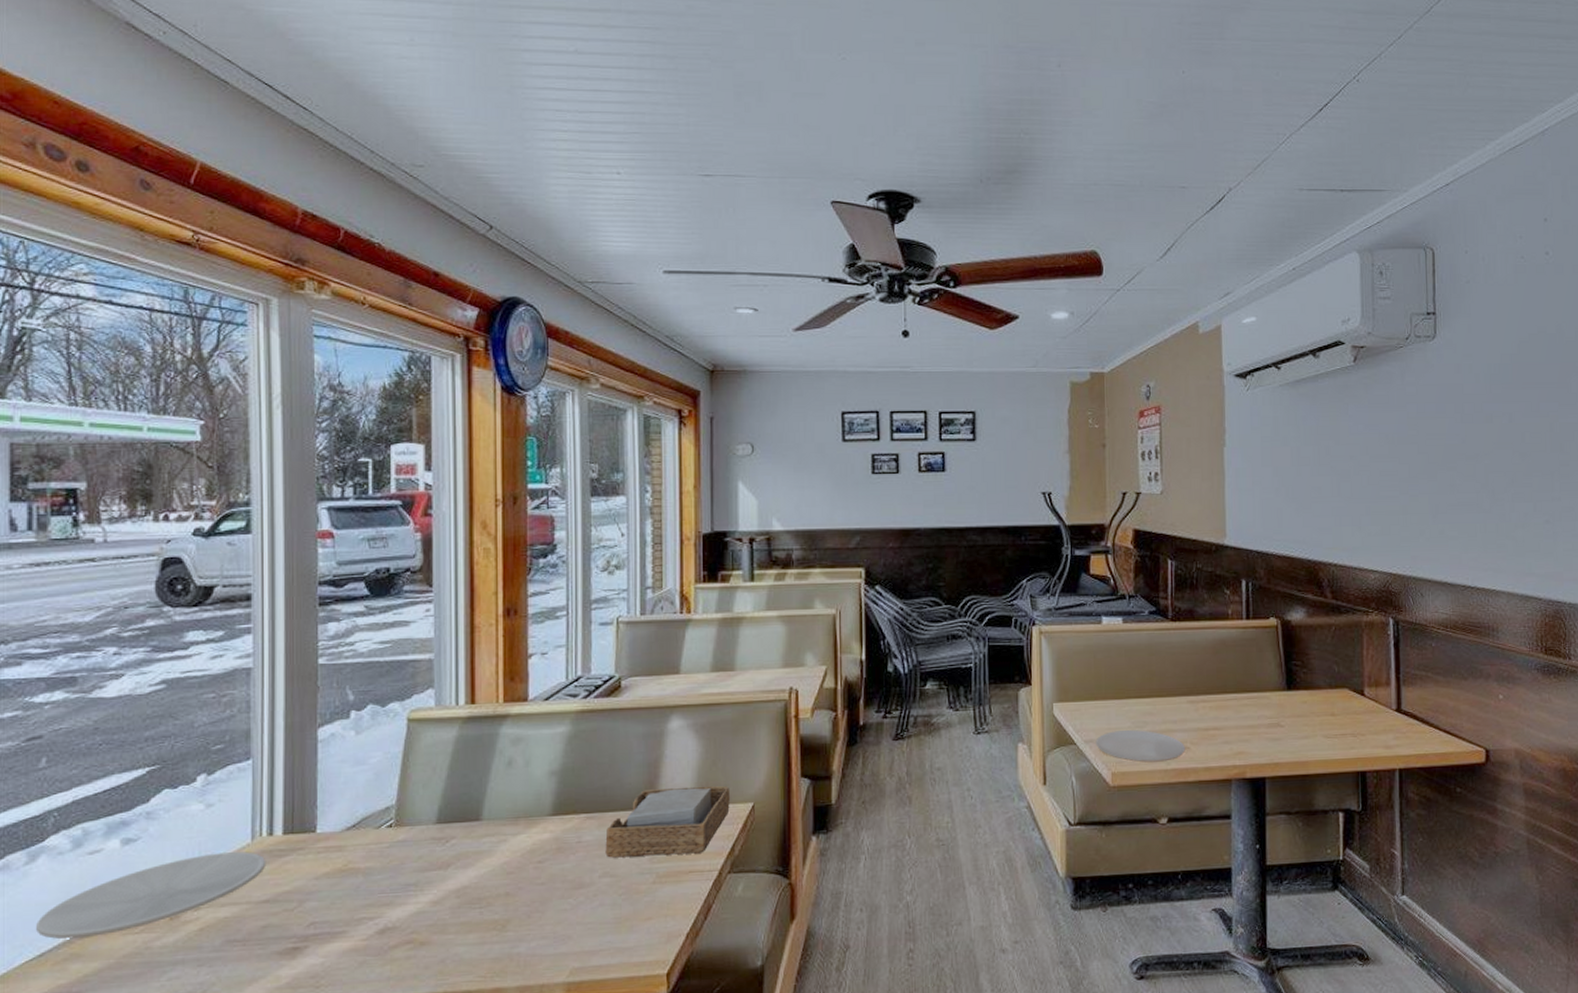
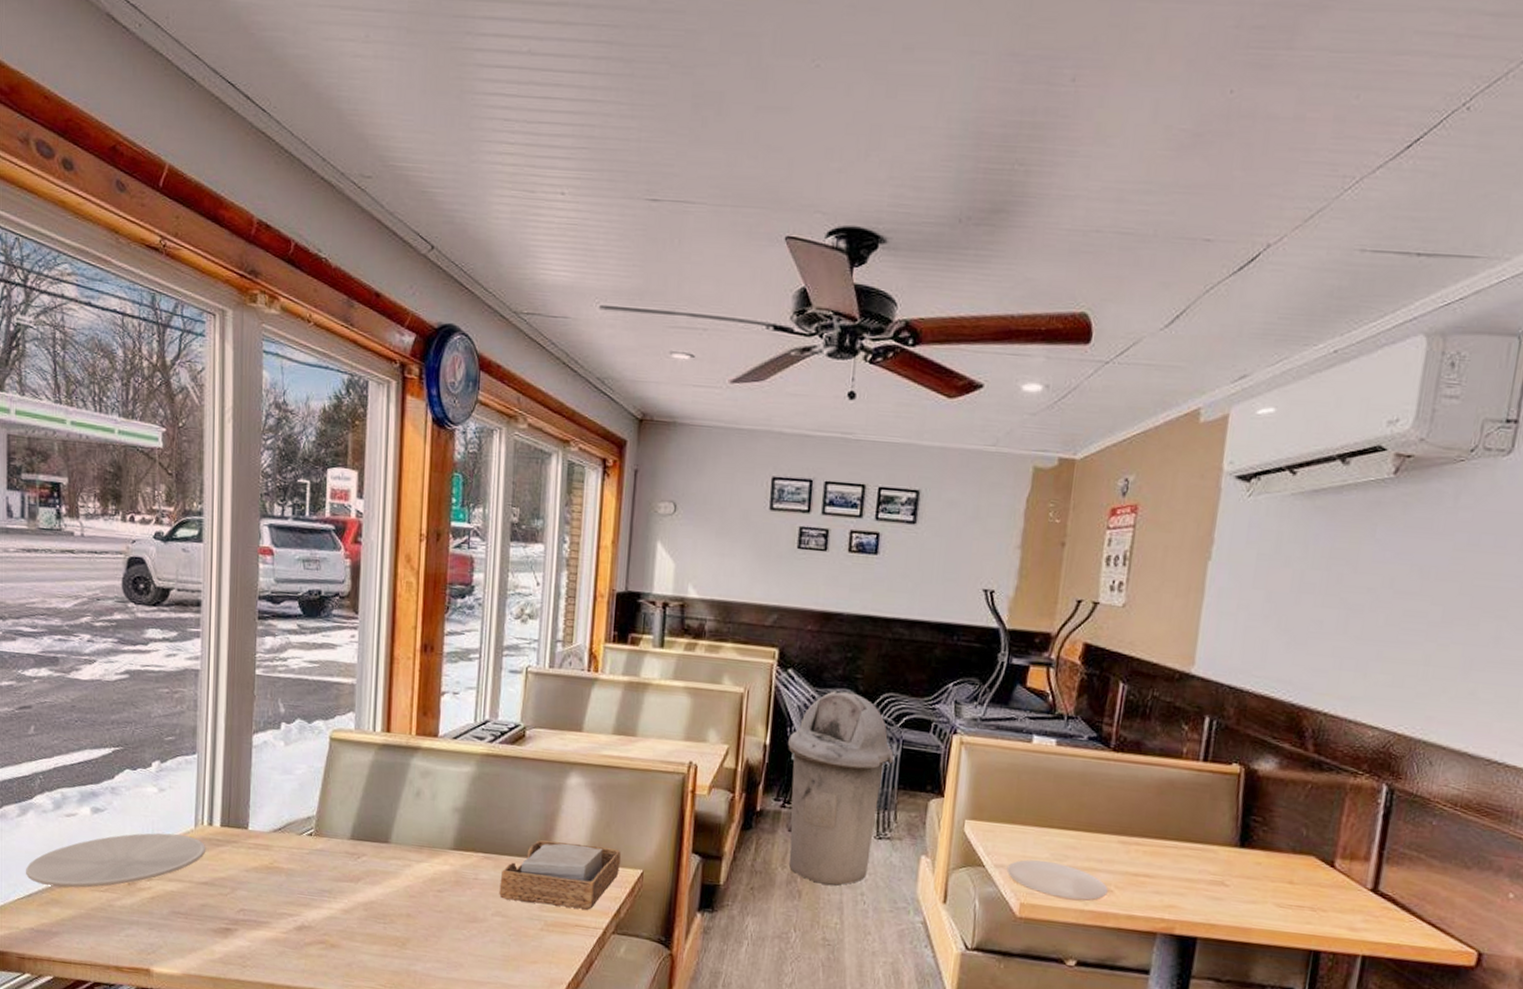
trash can: none [883,599,982,786] -> present [788,691,894,886]

